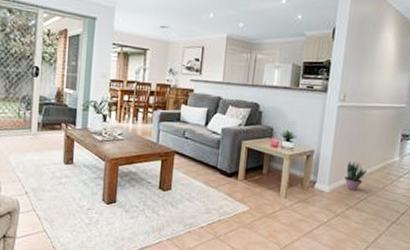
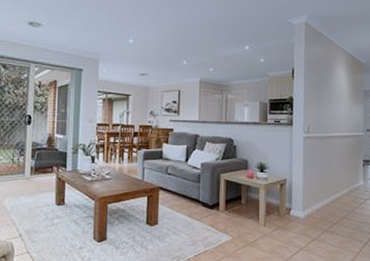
potted plant: present [345,161,367,191] -> none [317,187,336,215]

